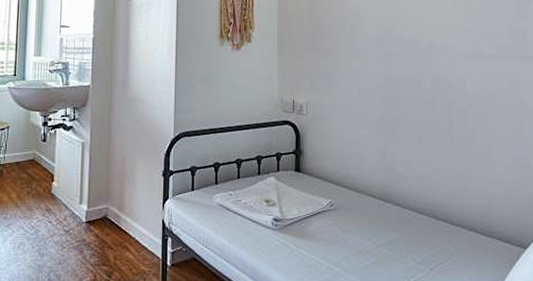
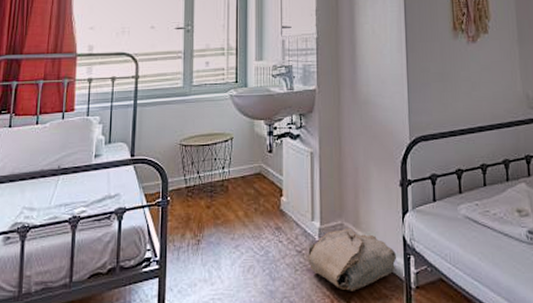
bag: none [75,211,156,267] -> present [308,228,397,291]

